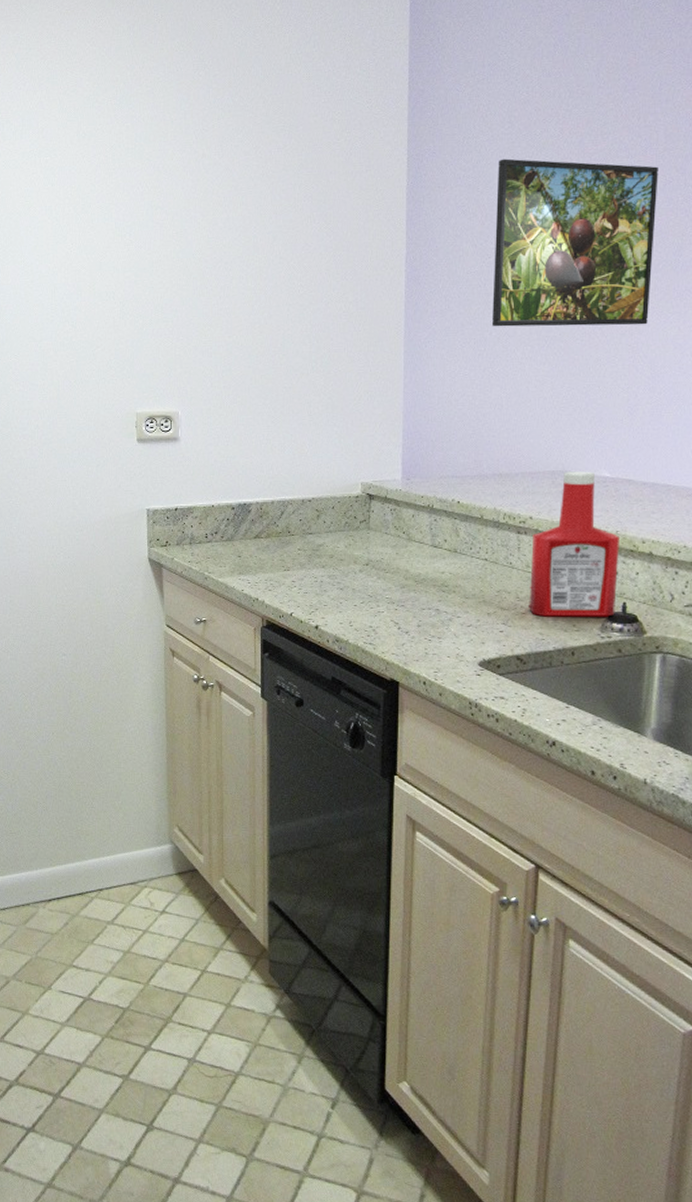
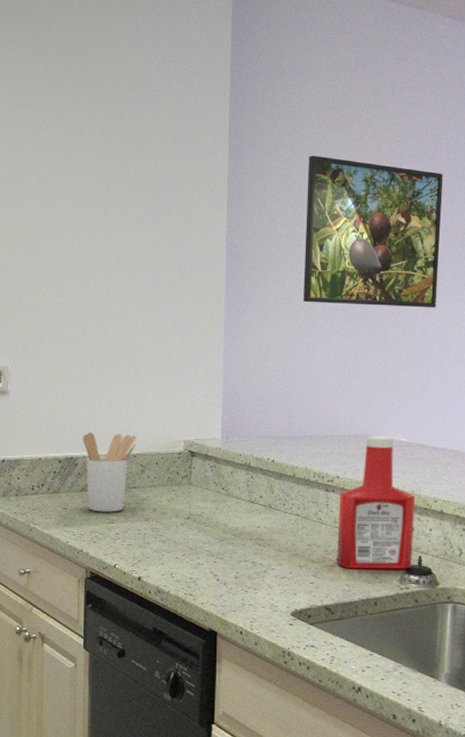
utensil holder: none [256,477,311,560] -> present [83,432,136,512]

